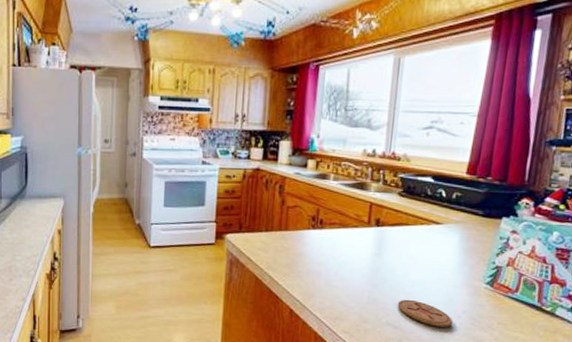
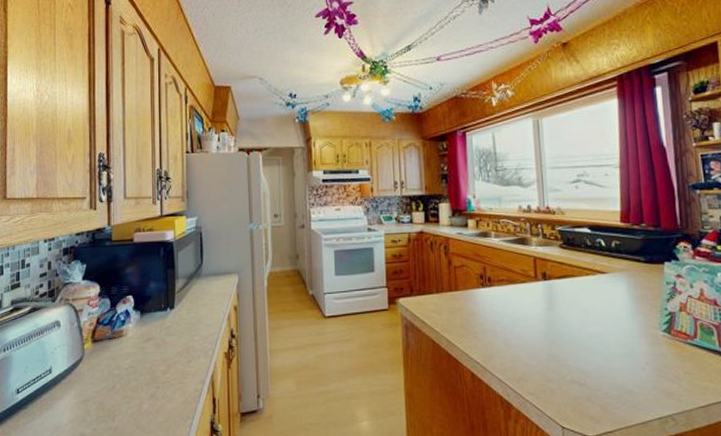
coaster: present [397,299,453,328] -> none [578,353,639,381]

